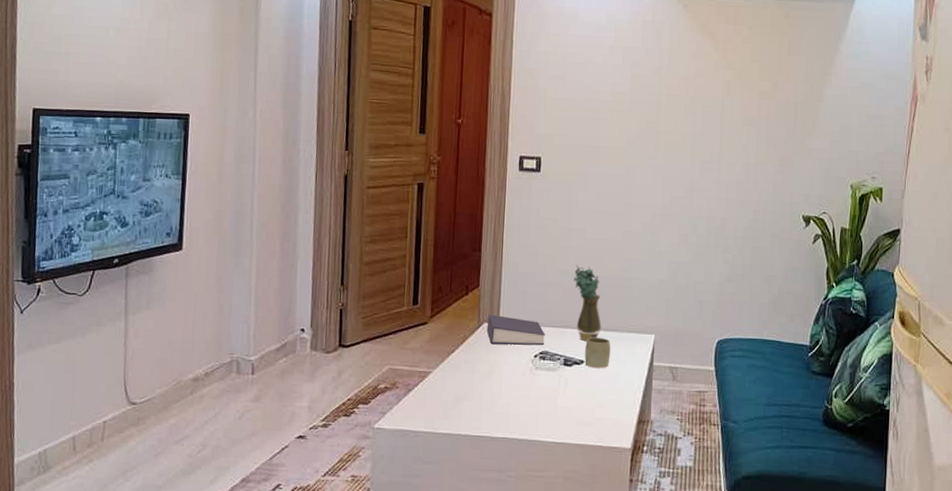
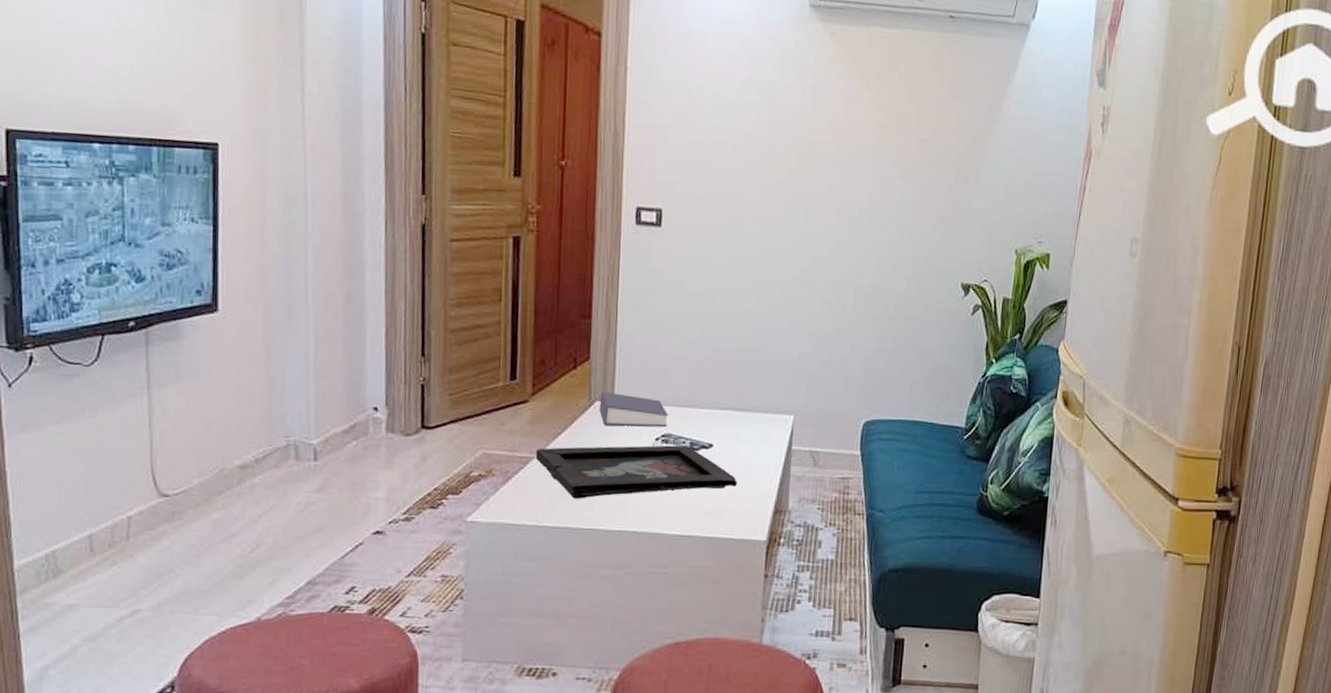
decorative tray: none [432,361,605,409] -> present [535,445,737,499]
vase: present [574,264,602,341] -> none [701,335,734,422]
mug: present [584,338,611,369] -> none [713,418,744,454]

